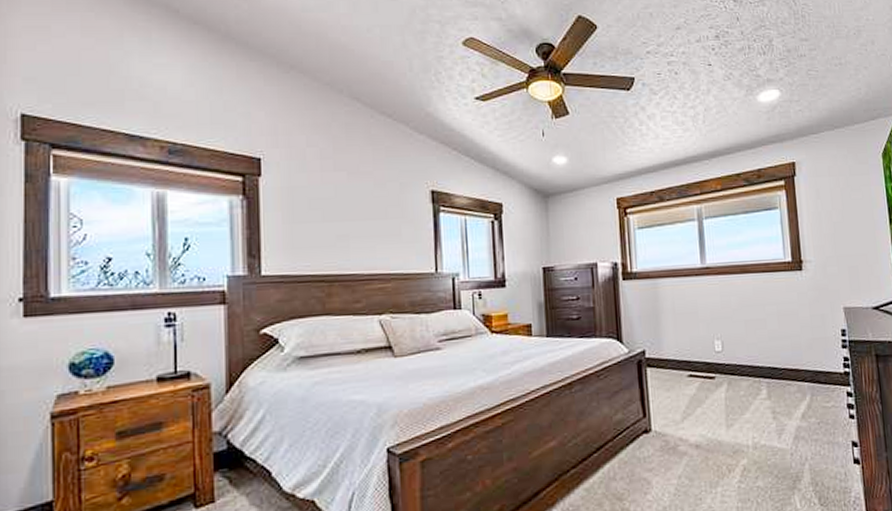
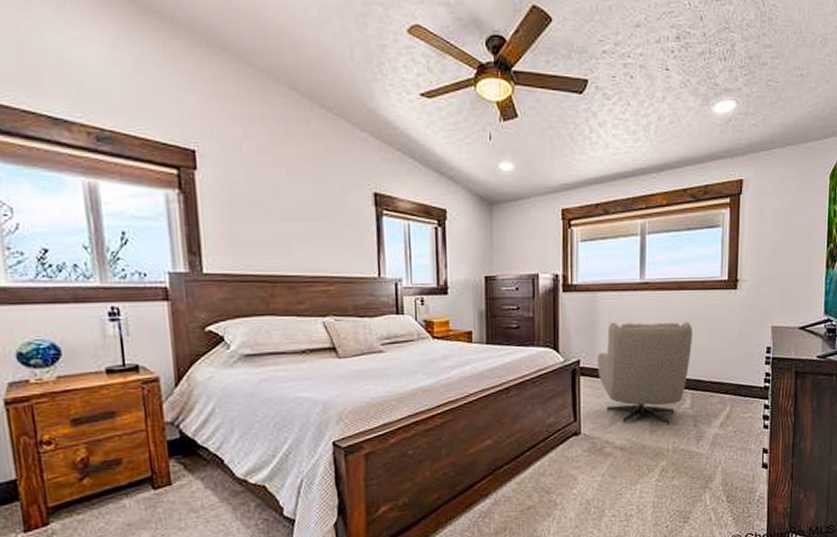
armchair: none [663,306,762,419] -> present [598,321,692,425]

